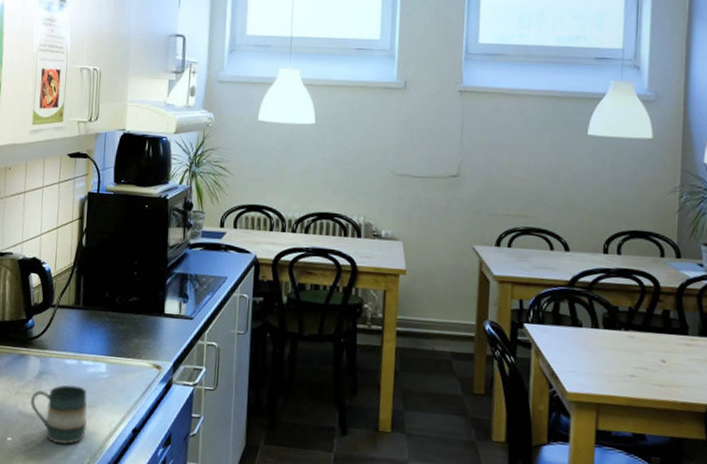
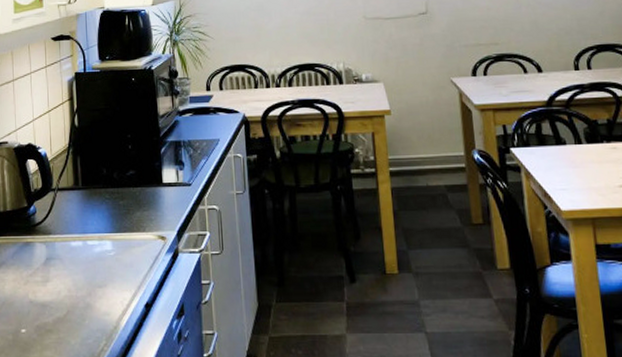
mug: present [30,384,87,445] -> none [40,267,99,330]

